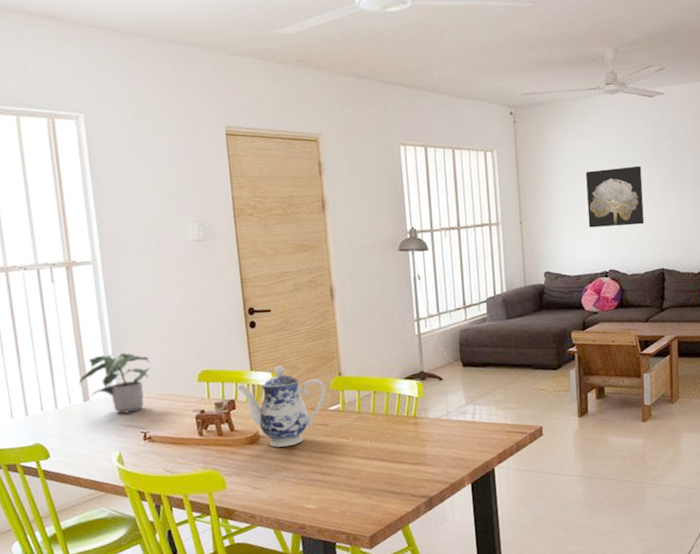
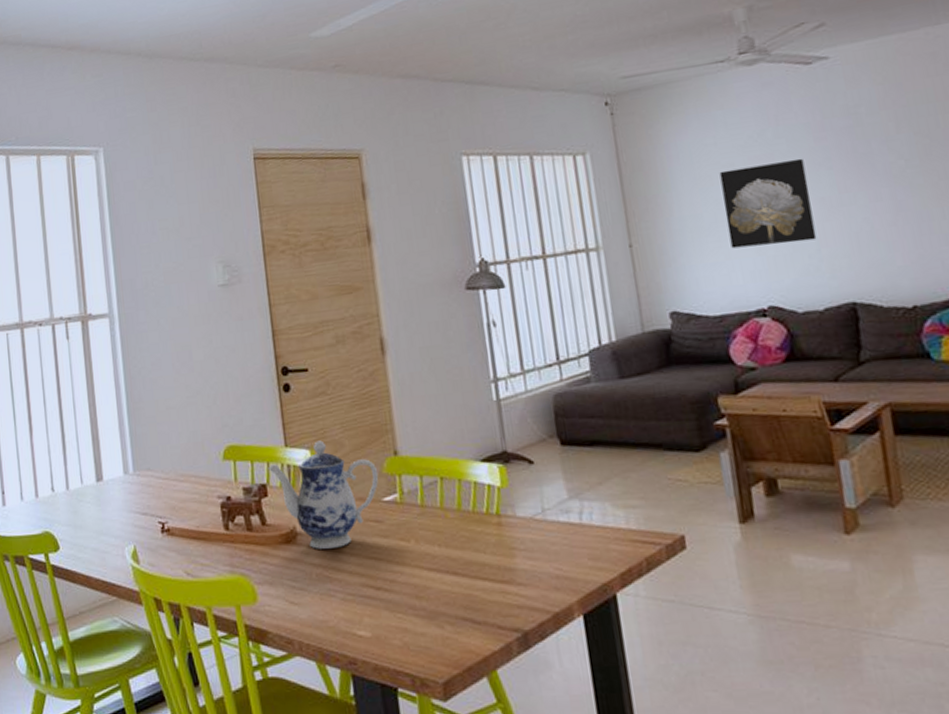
potted plant: present [79,353,150,414] -> none [92,422,170,499]

